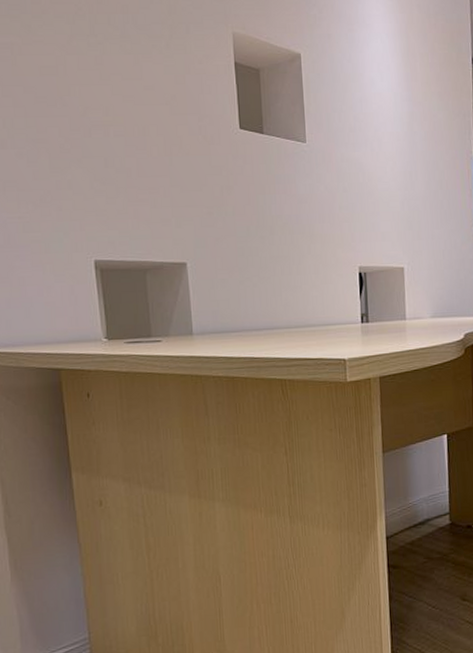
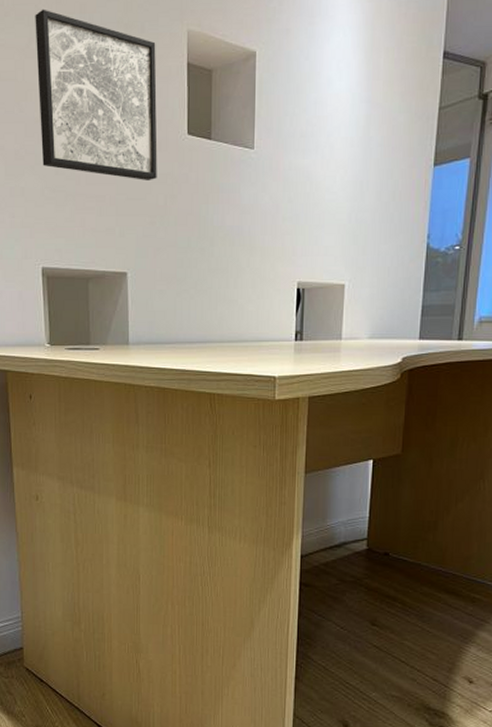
wall art: none [75,8,212,173] -> present [35,9,158,180]

